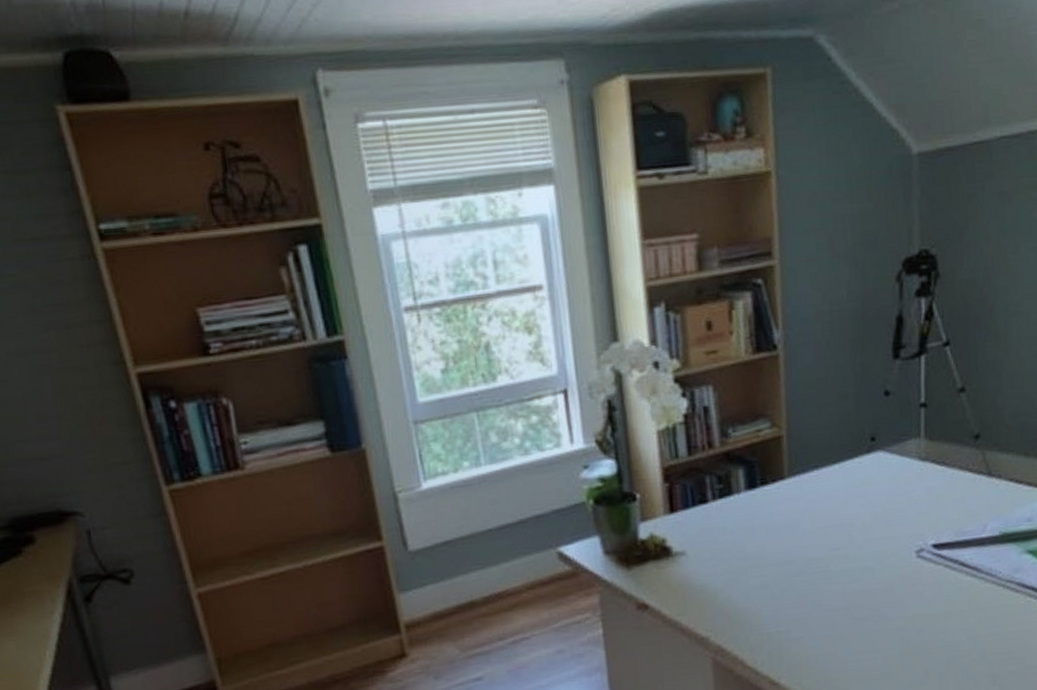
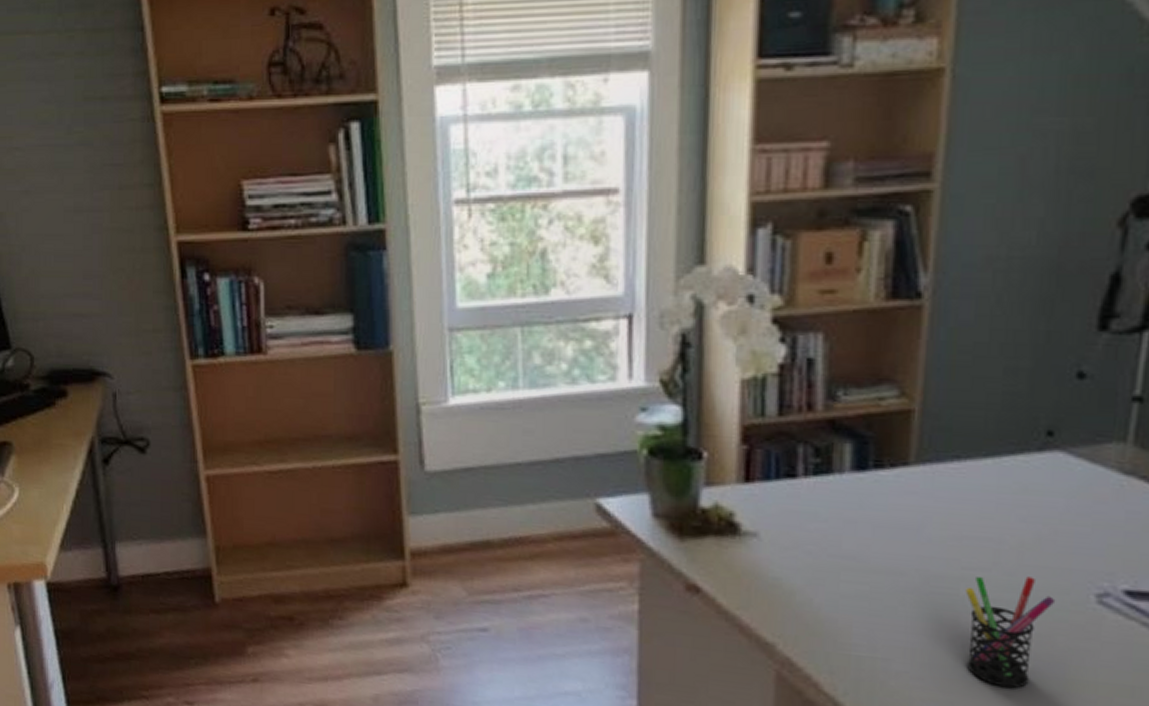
pen holder: none [833,547,892,633] -> present [965,576,1056,689]

